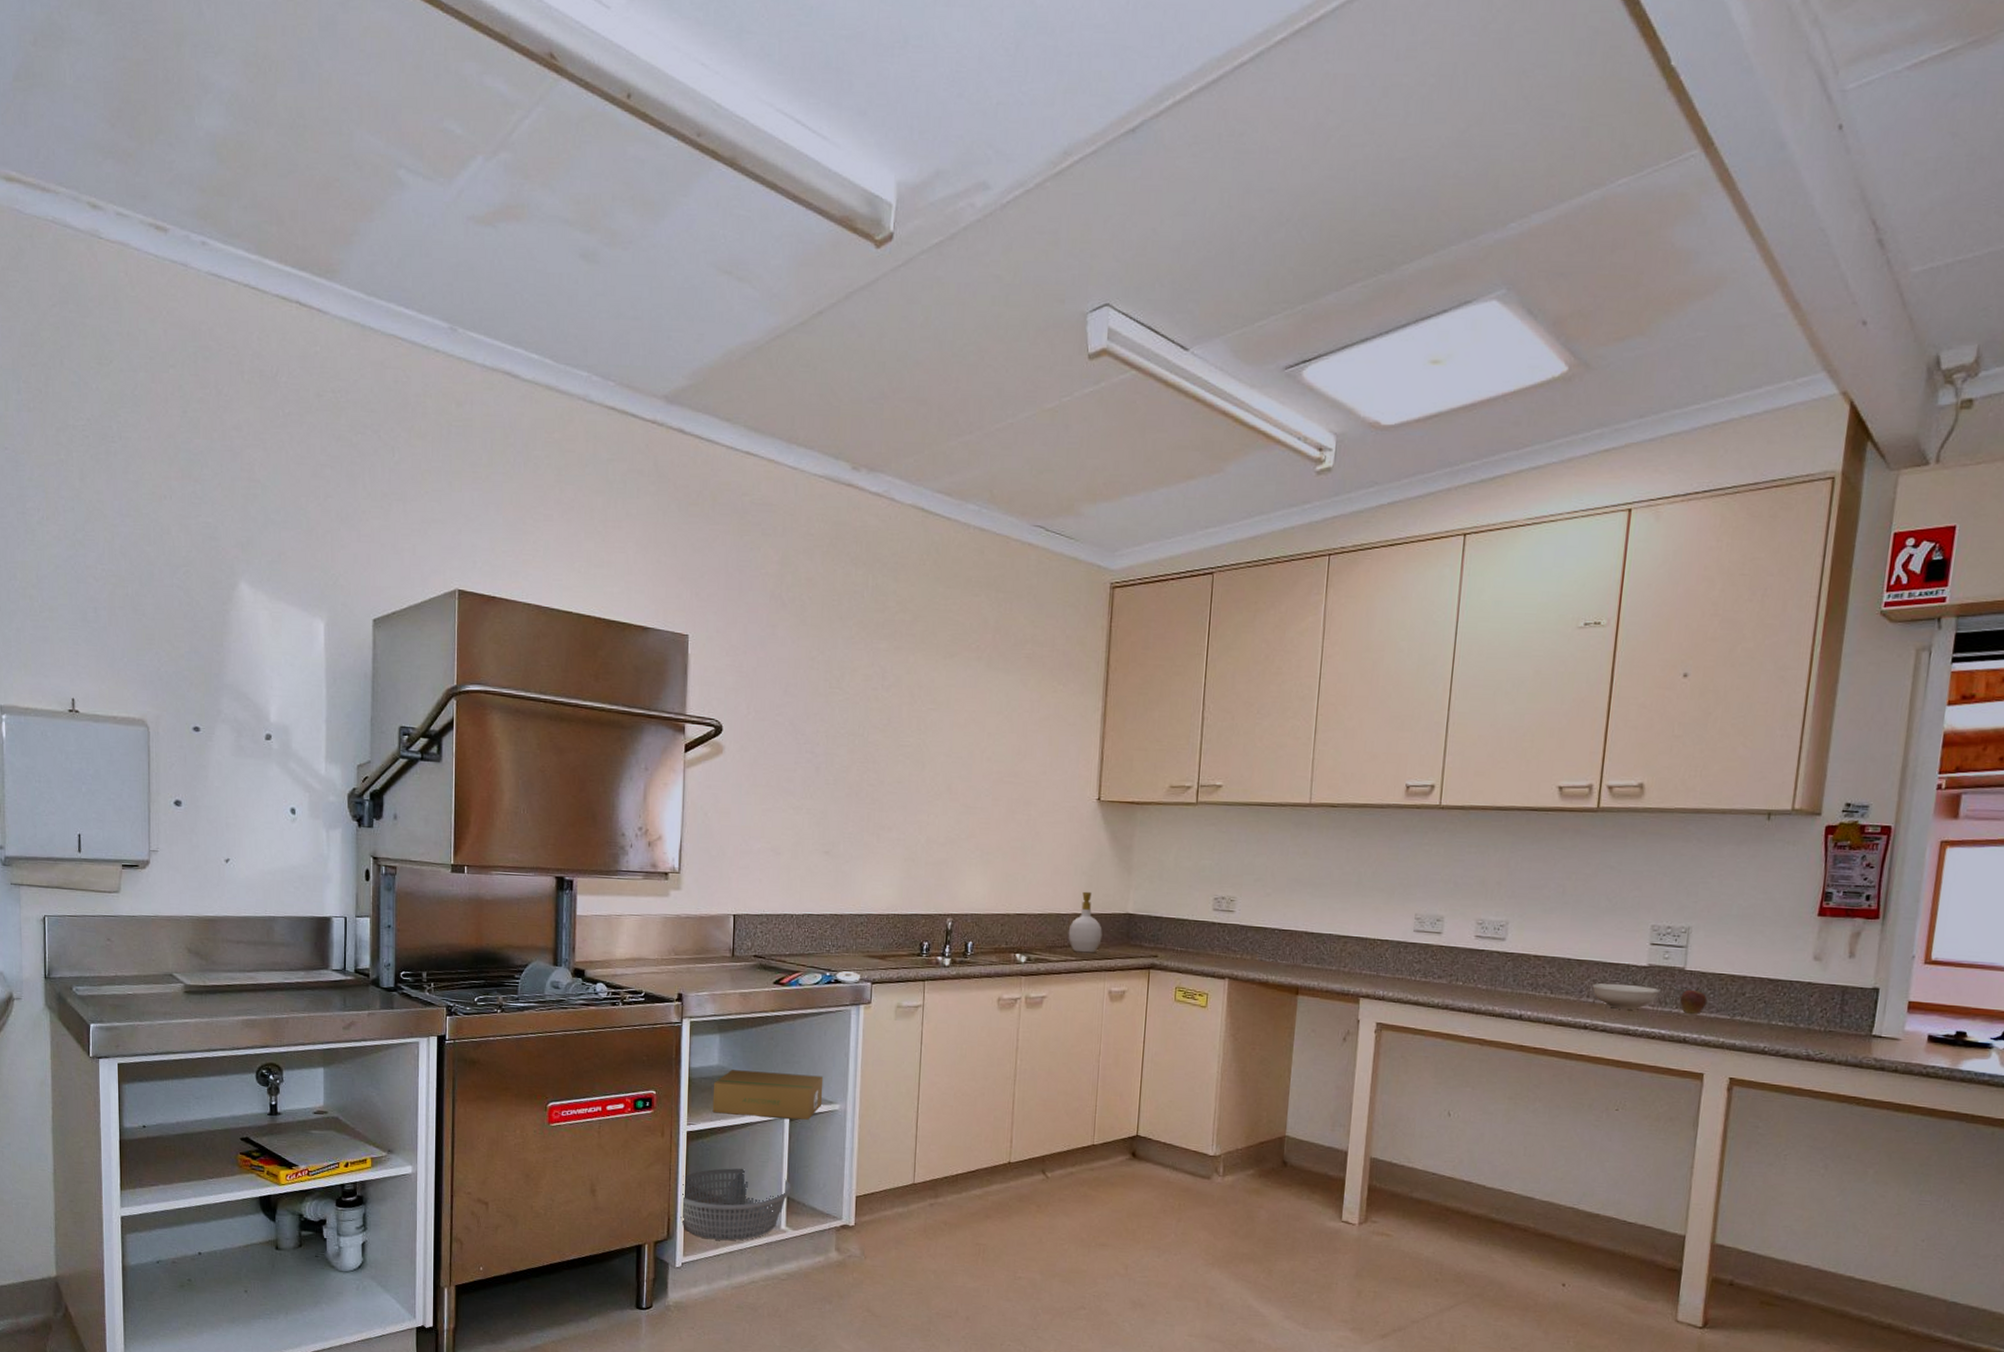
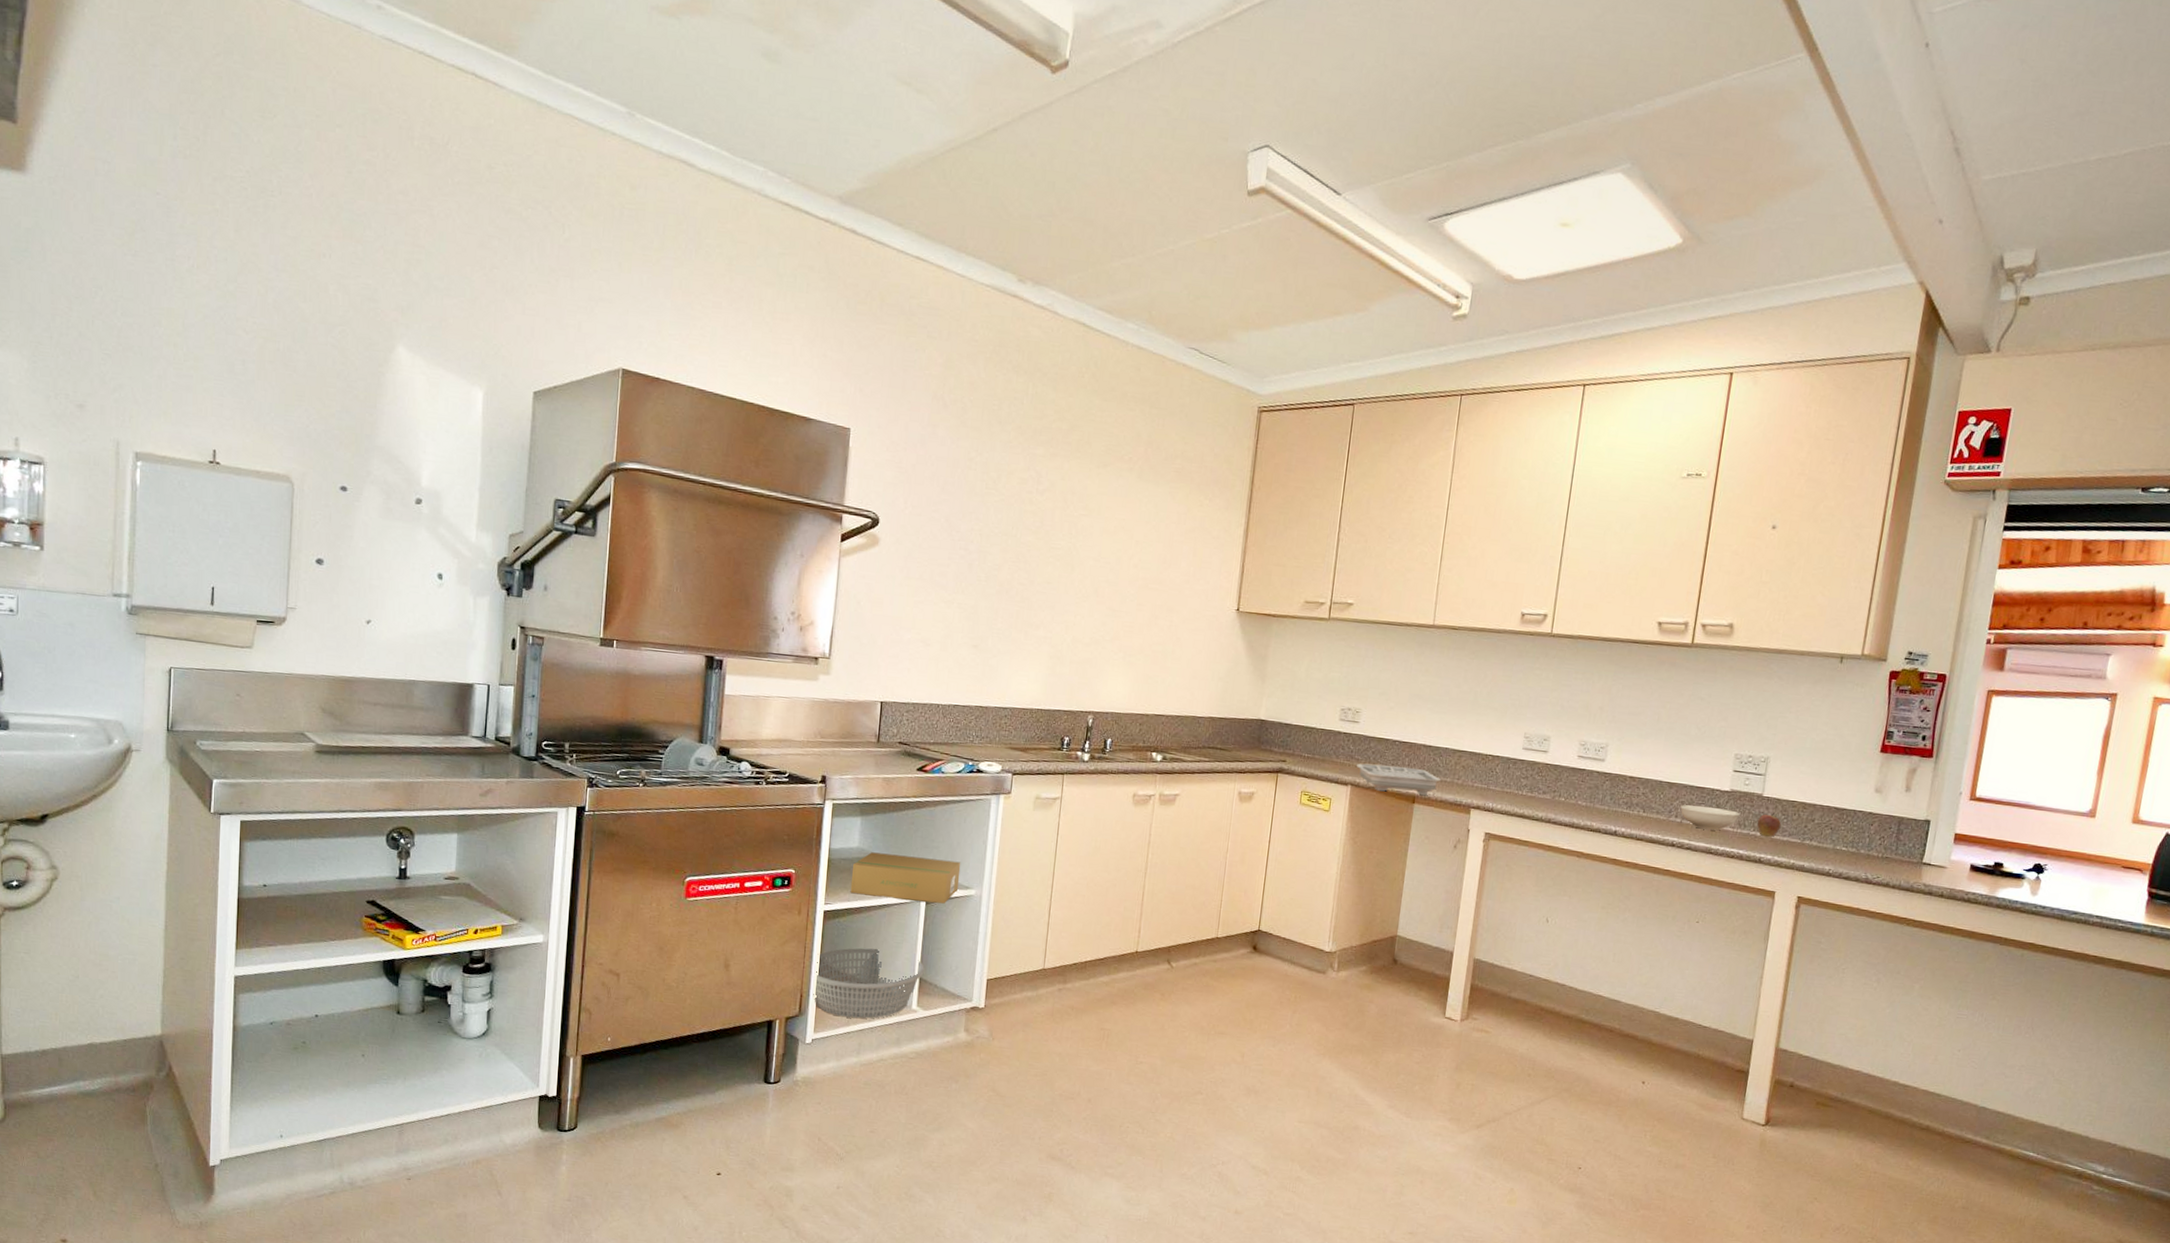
soap bottle: present [1068,891,1103,953] -> none [1202,696,1235,756]
dish rack: none [1233,955,1326,985] -> present [1356,763,1441,795]

